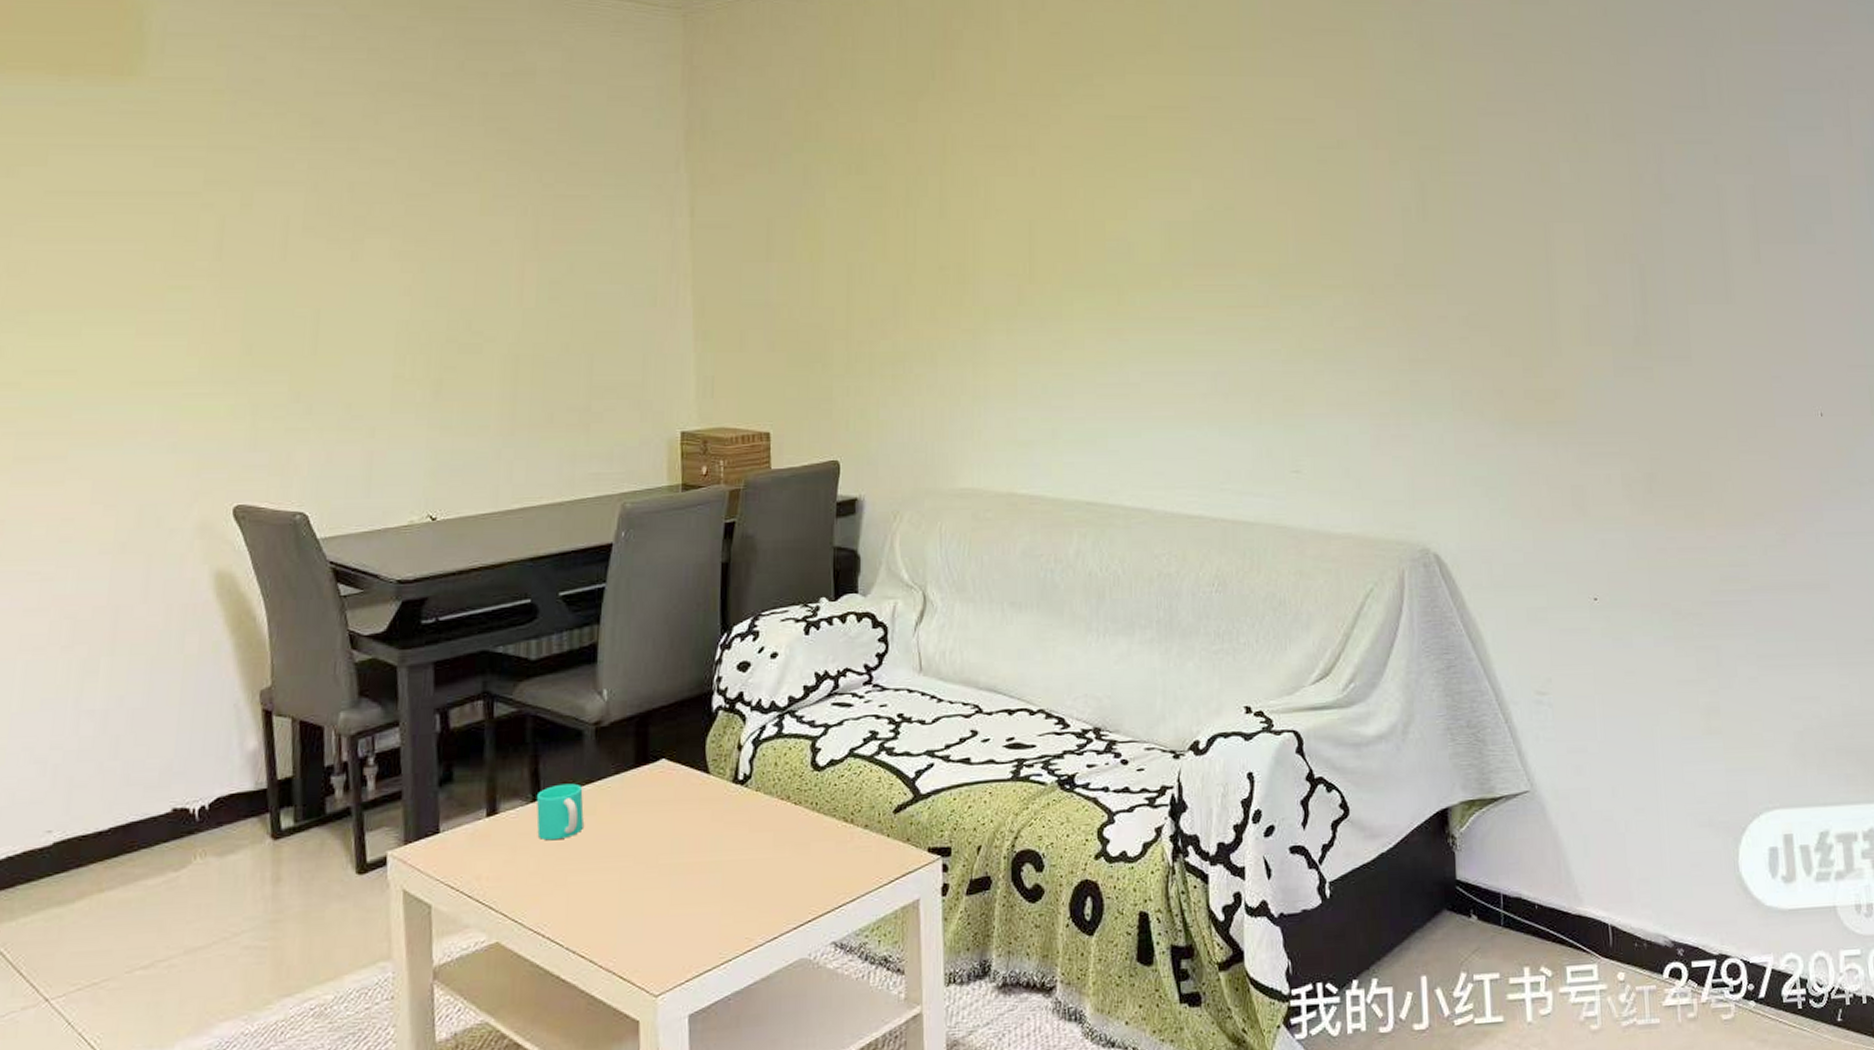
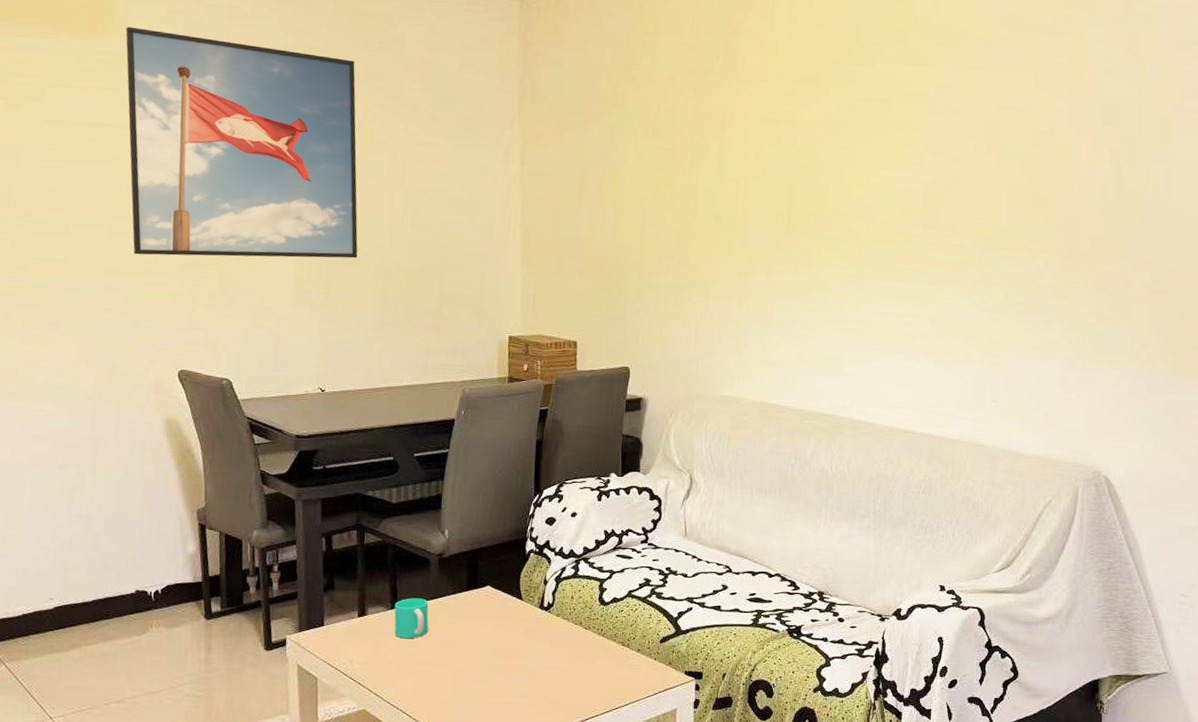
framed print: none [161,67,479,358] -> present [125,26,358,259]

